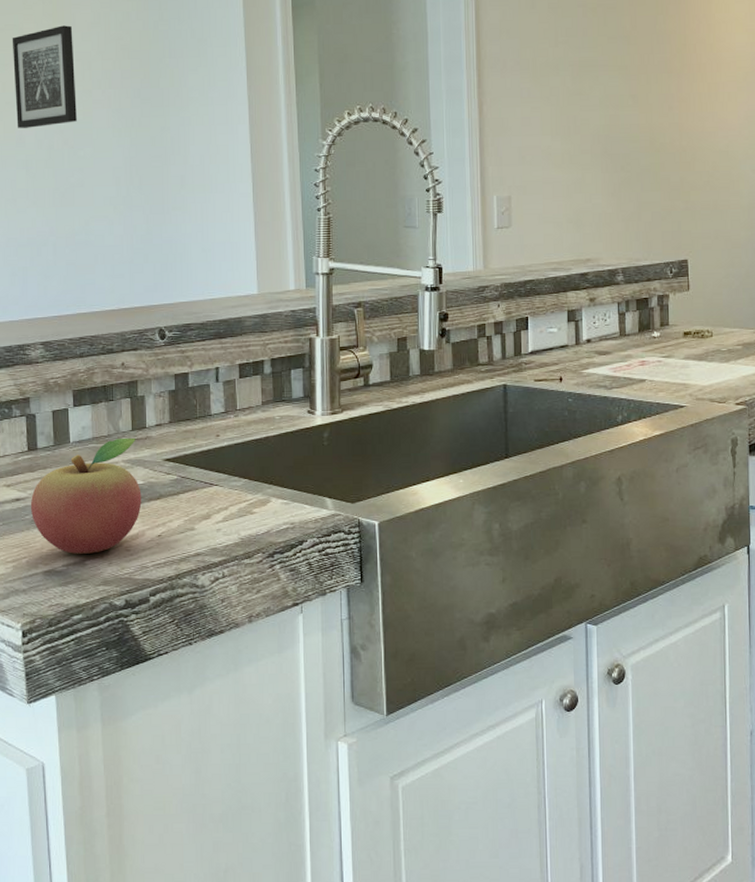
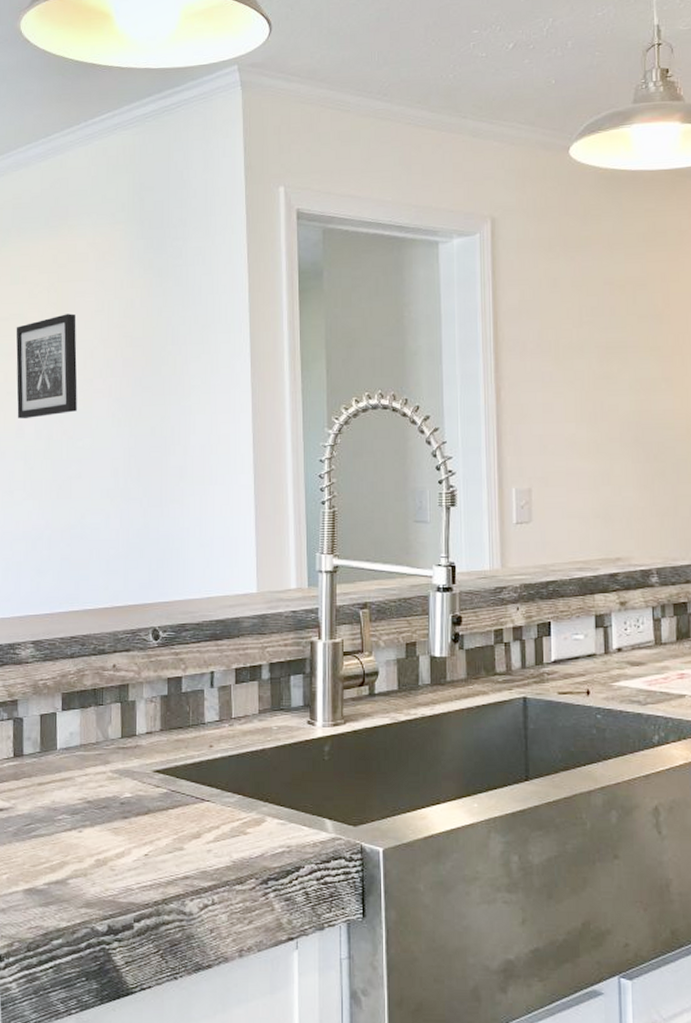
fruit: present [30,437,142,554] -> none [13,745,129,872]

